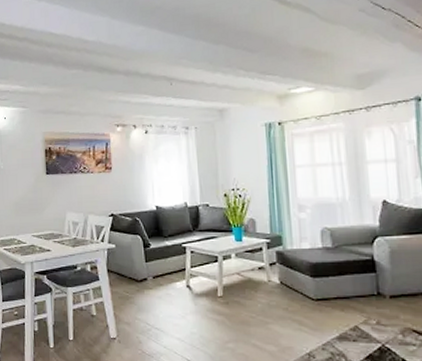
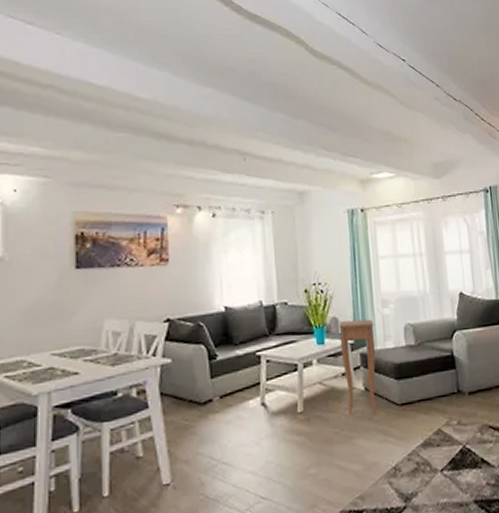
side table: none [256,222,293,305] -> present [339,319,378,415]

